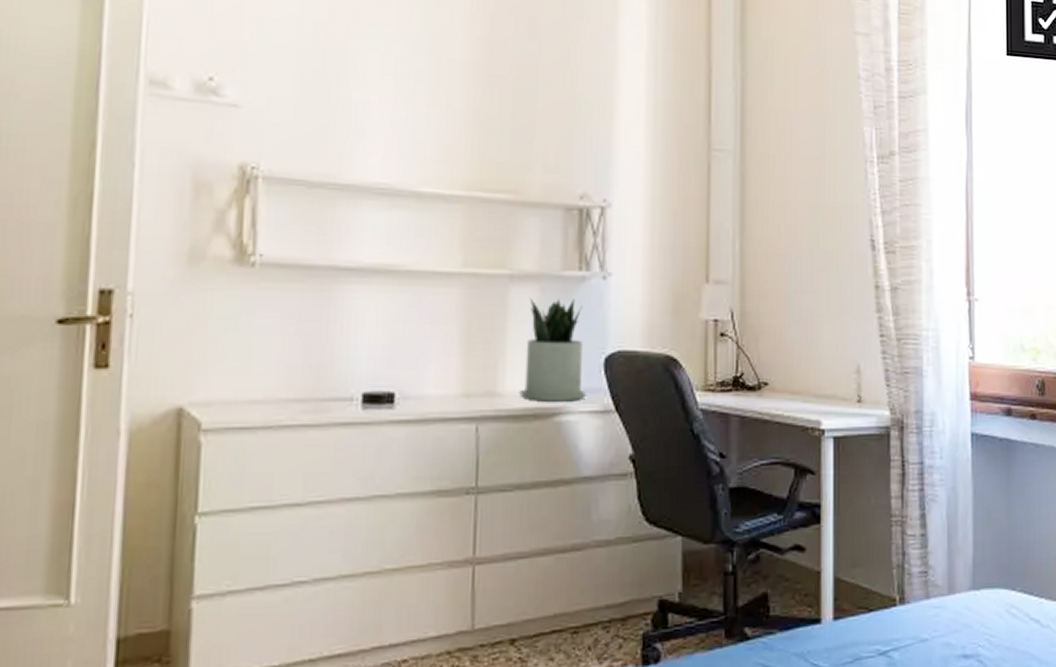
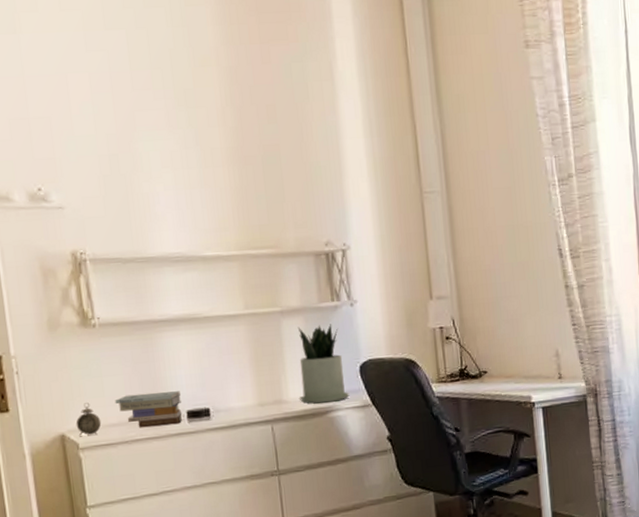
alarm clock: none [202,367,240,414] -> present [75,403,102,437]
books: none [263,363,358,410] -> present [114,391,183,427]

